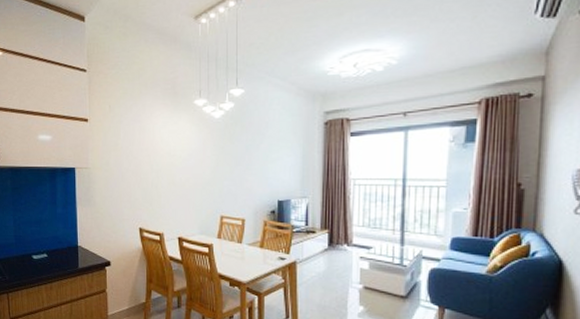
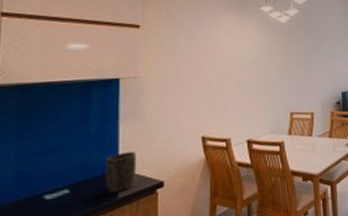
plant pot: none [69,231,91,263] -> present [105,151,137,193]

